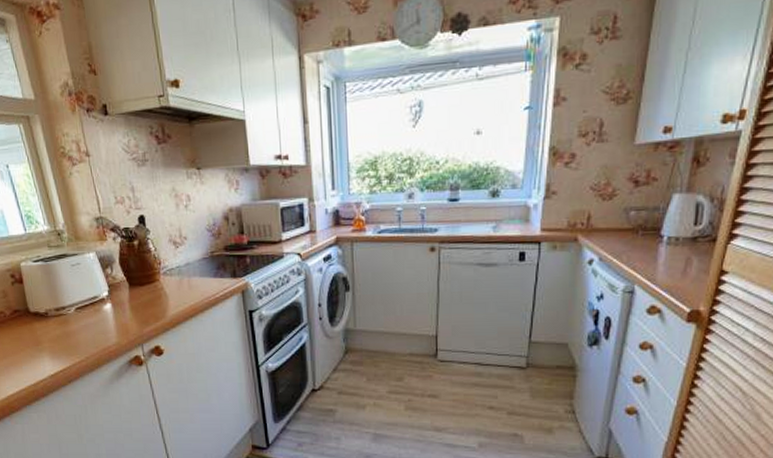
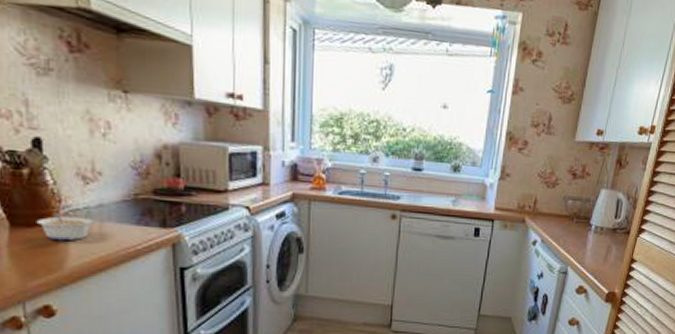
legume: none [145,273,183,295] -> present [36,212,93,241]

